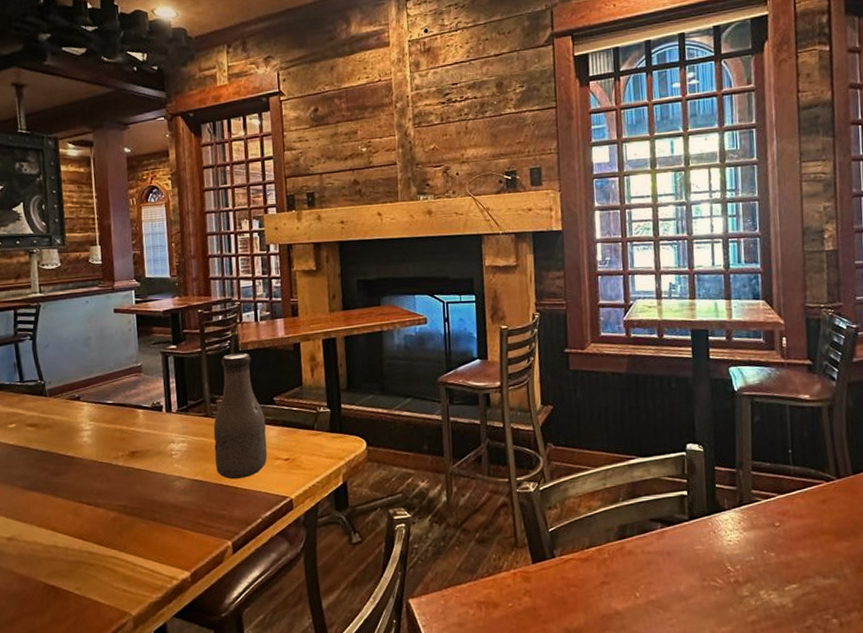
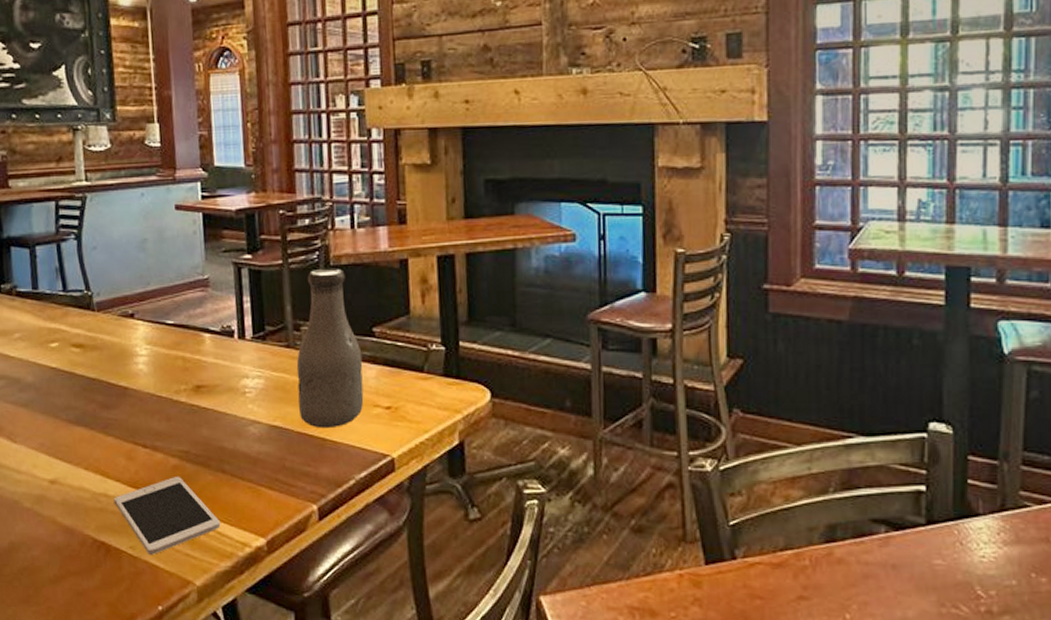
cell phone: none [62,526,153,593] -> present [113,476,221,555]

